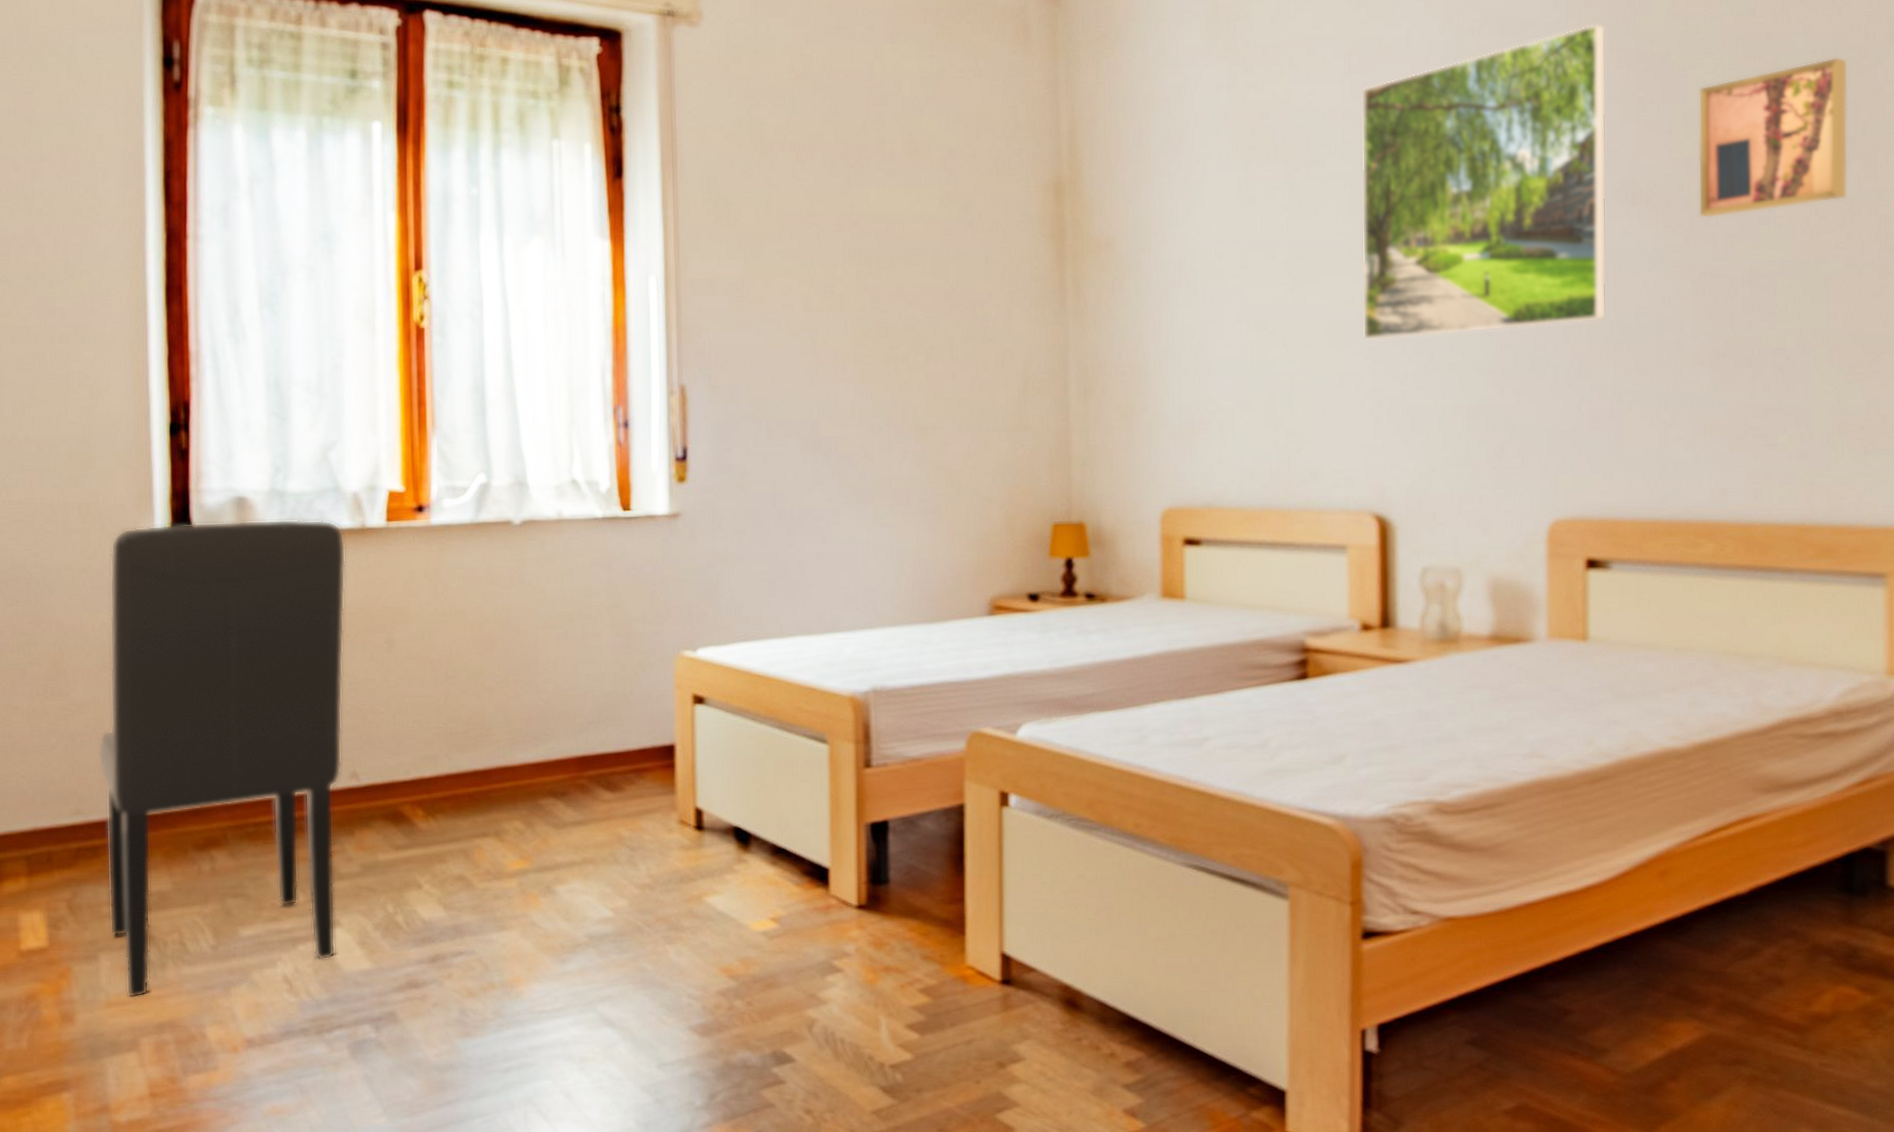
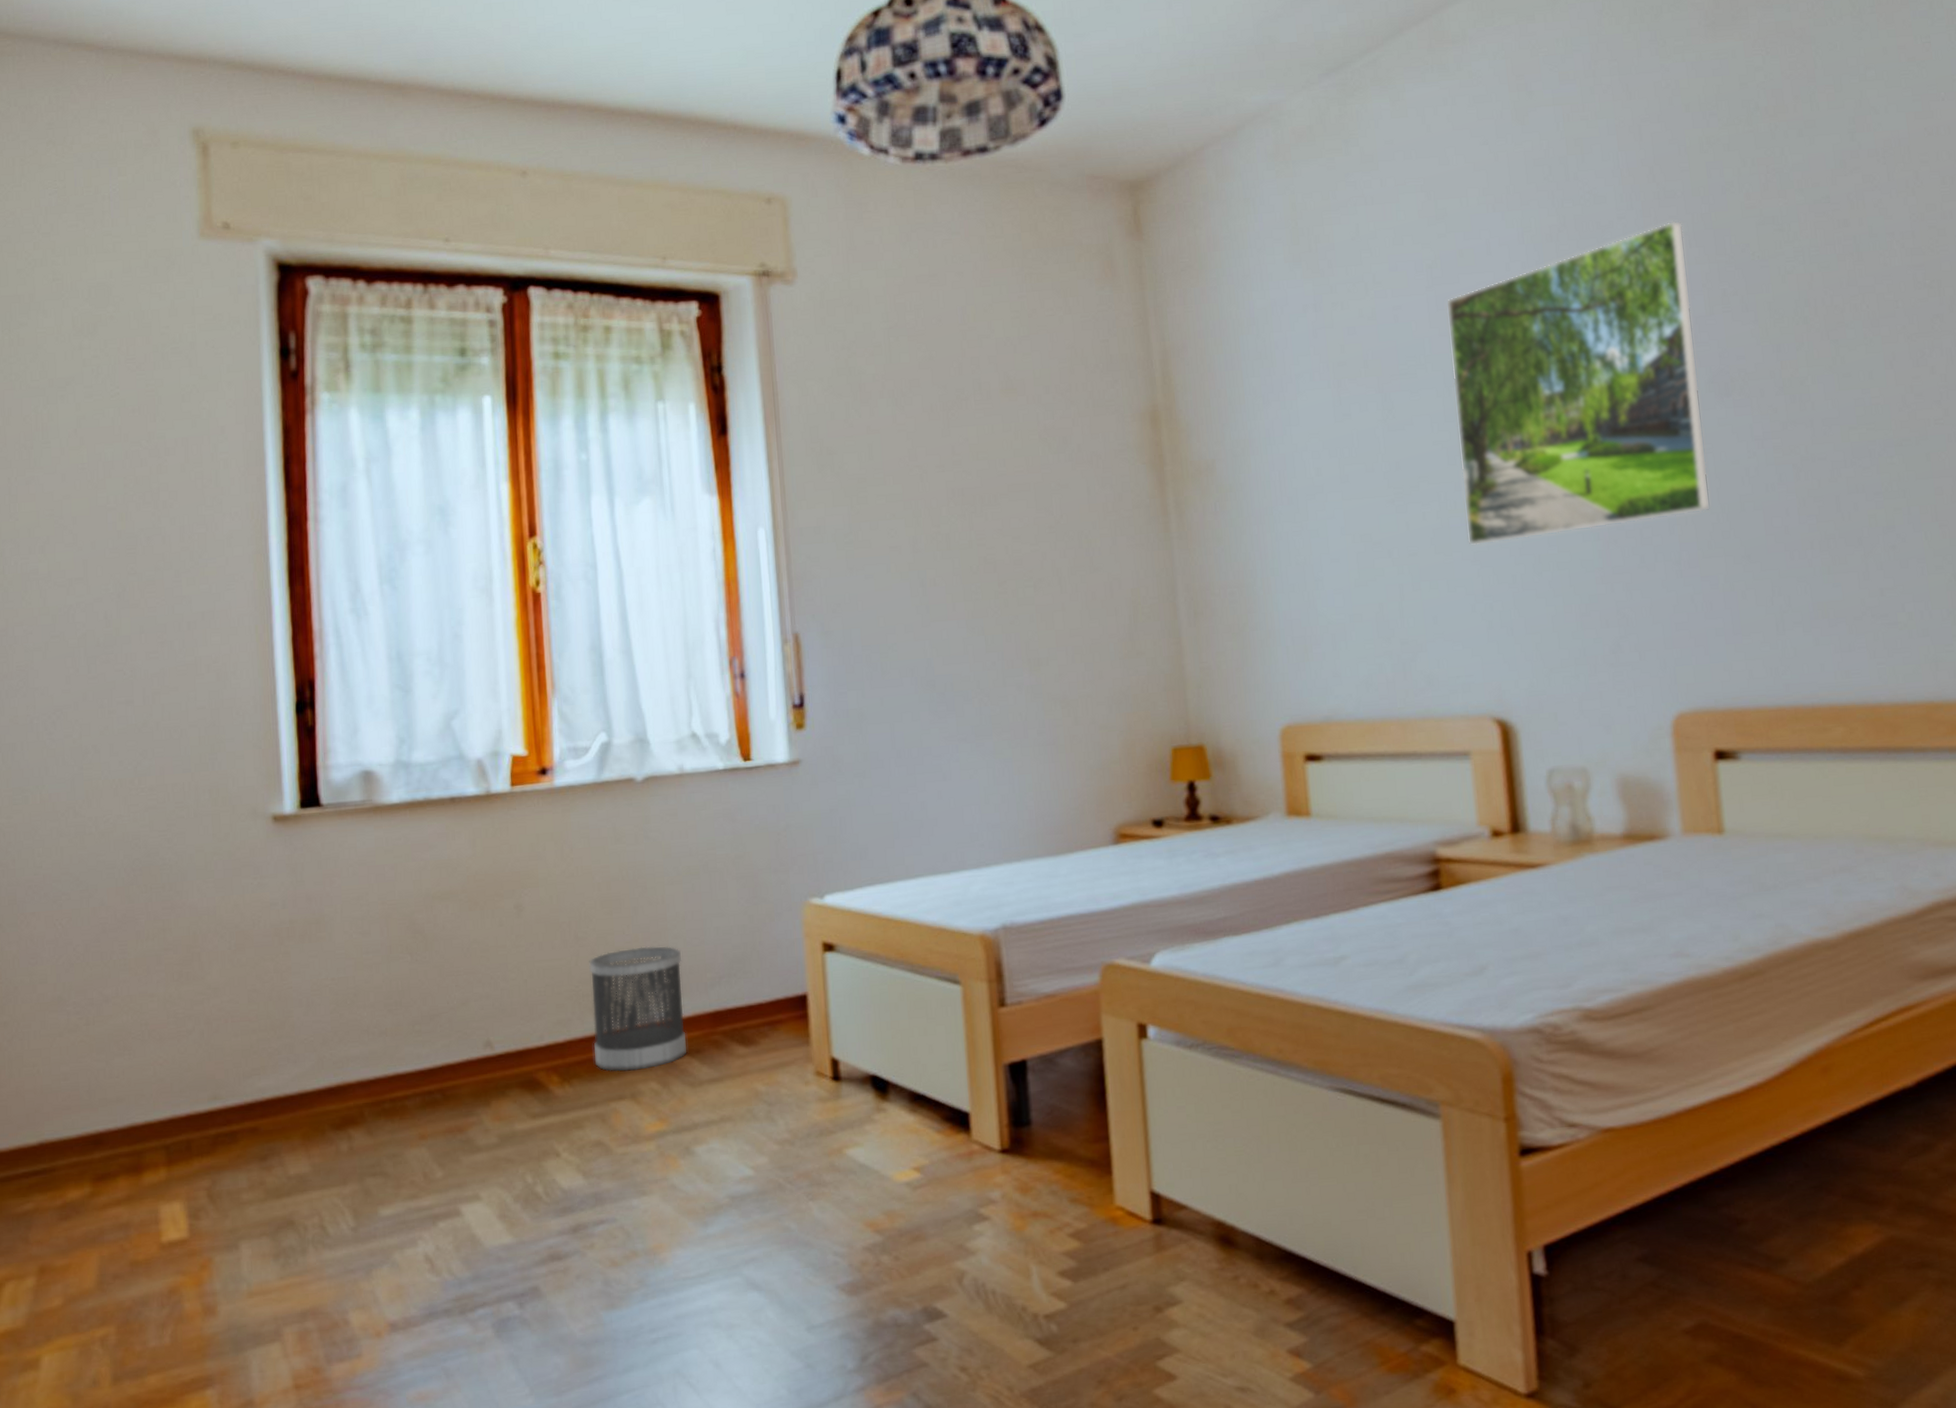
chair: present [98,519,346,999] -> none [233,788,476,1287]
wastebasket: none [458,688,553,810] -> present [589,946,687,1072]
wall art: present [1698,56,1848,219] -> none [1780,237,1942,404]

